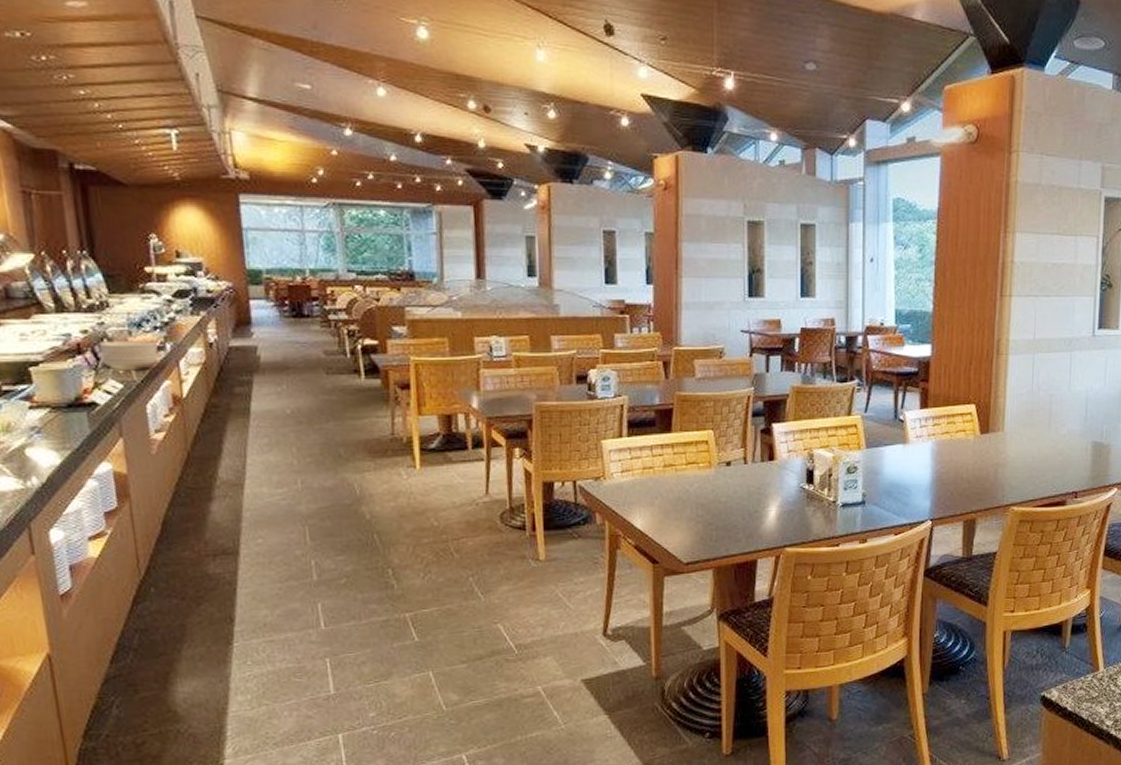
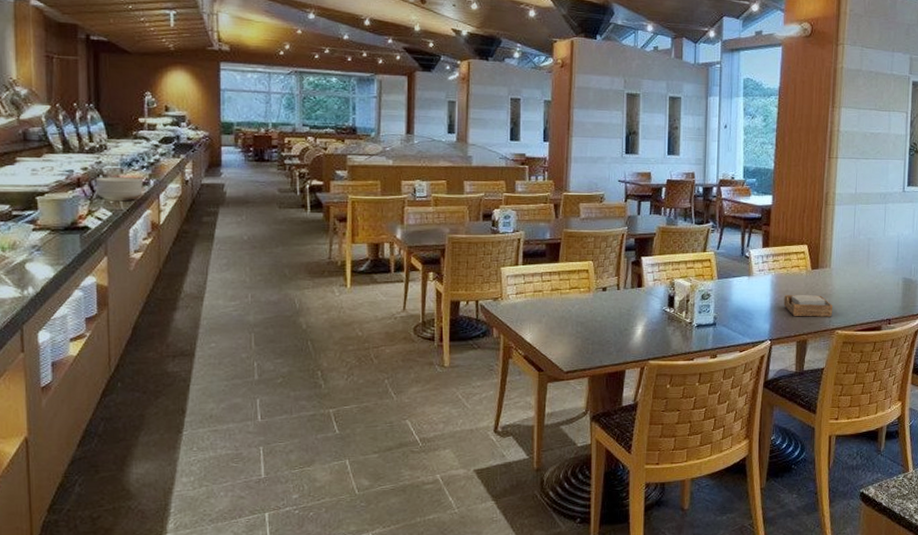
napkin holder: none [947,464,1008,492] -> present [783,294,833,317]

